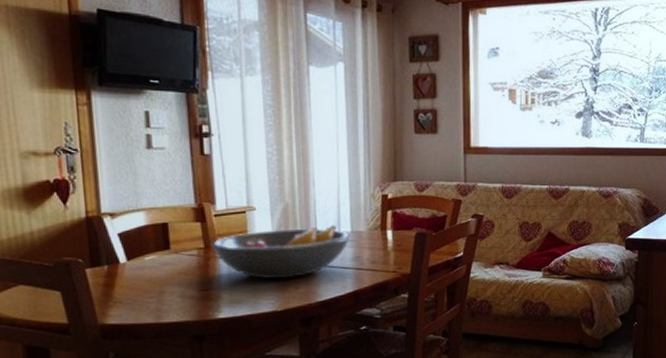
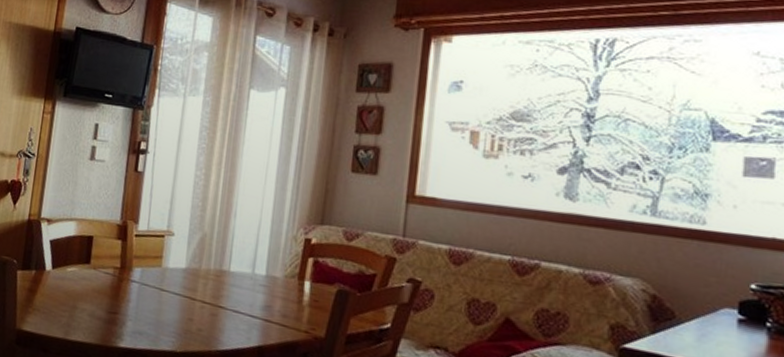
fruit bowl: present [210,225,350,280] -> none [126,258,264,317]

